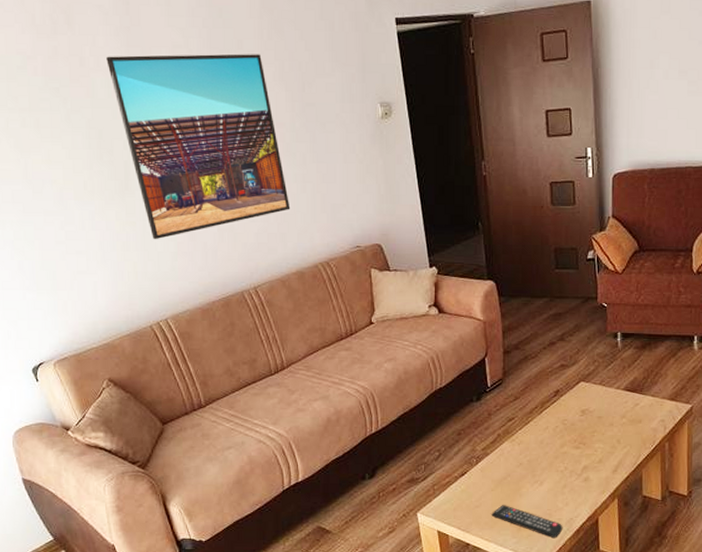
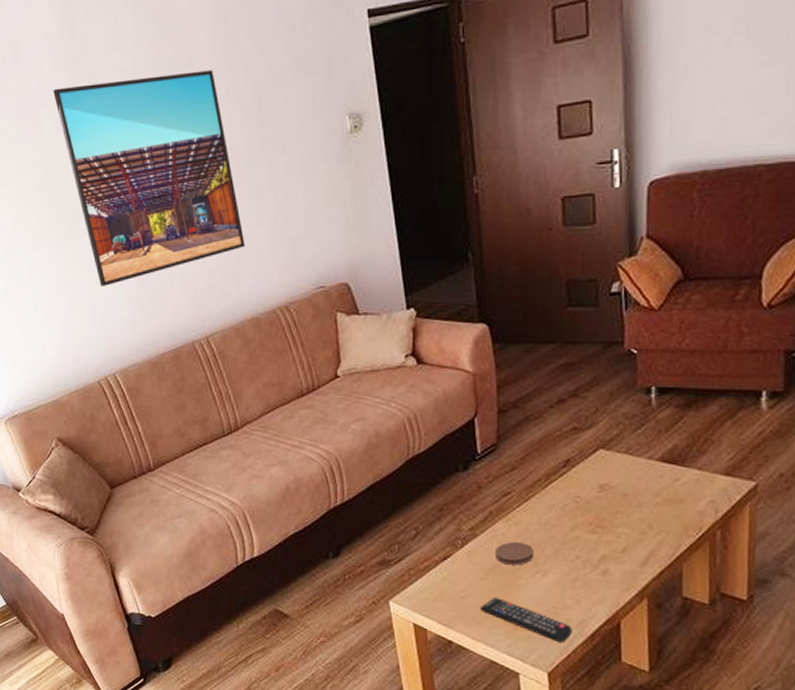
coaster: none [503,459,533,477] -> present [496,542,534,565]

